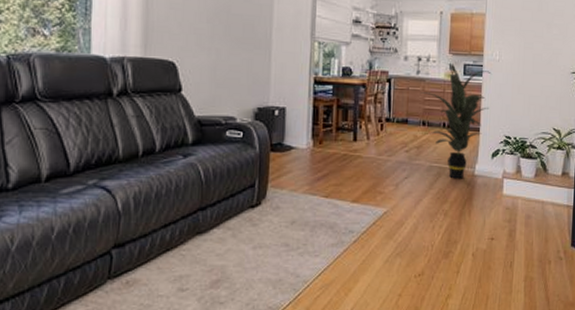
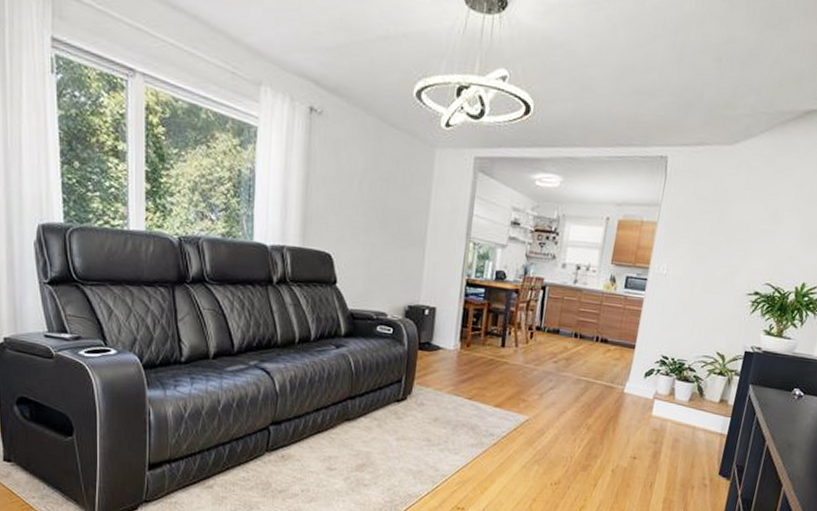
indoor plant: present [421,63,491,179] -> none [576,274,656,396]

